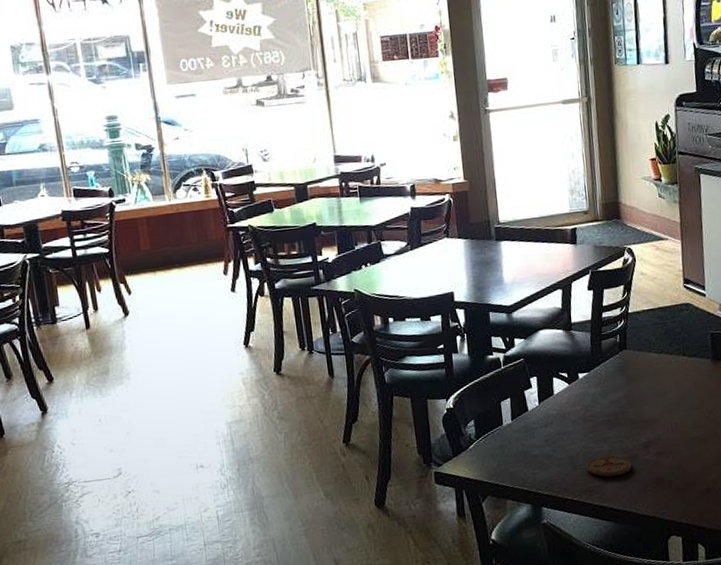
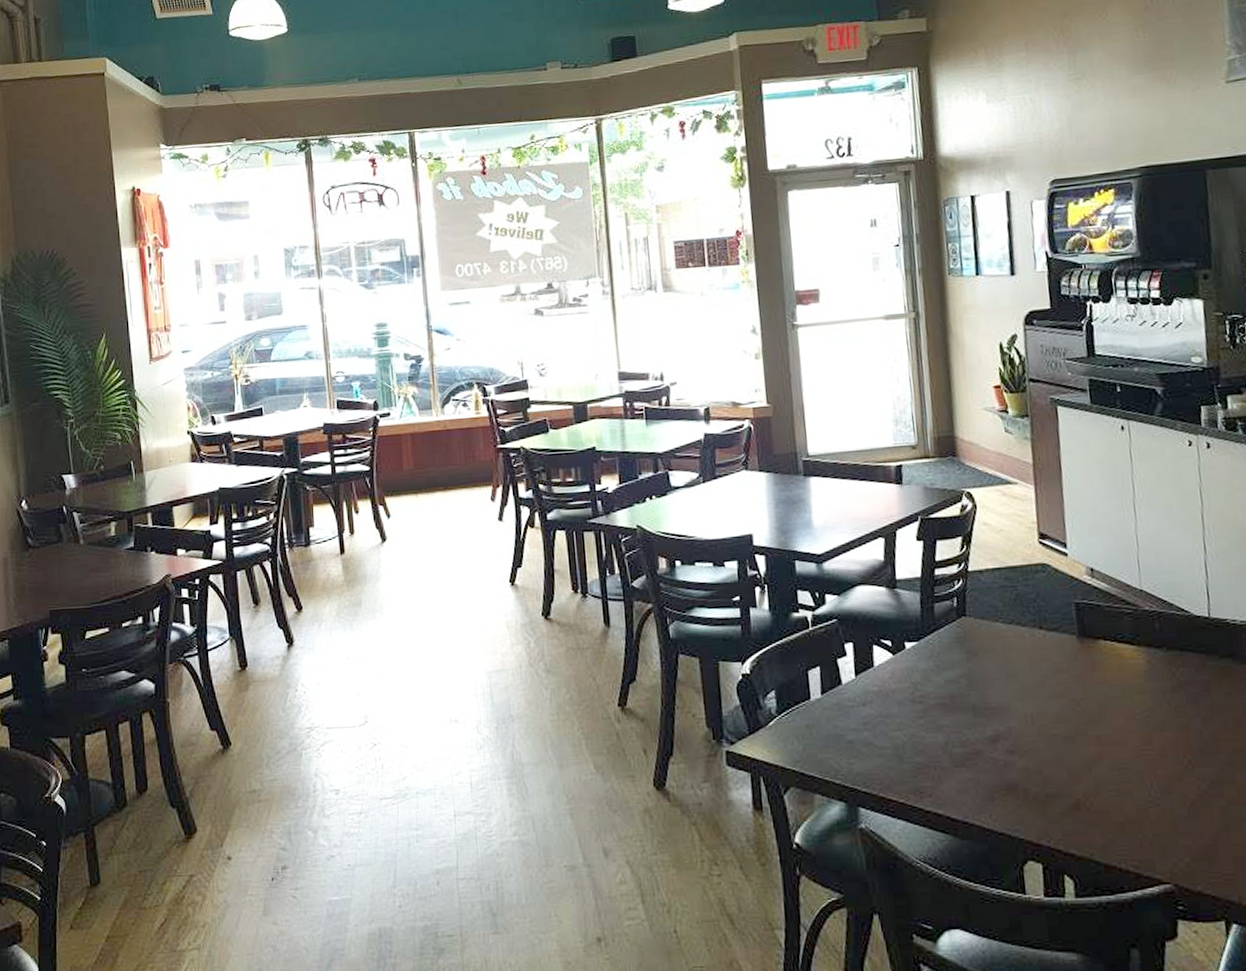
coaster: present [586,456,633,477] -> none [915,749,975,777]

